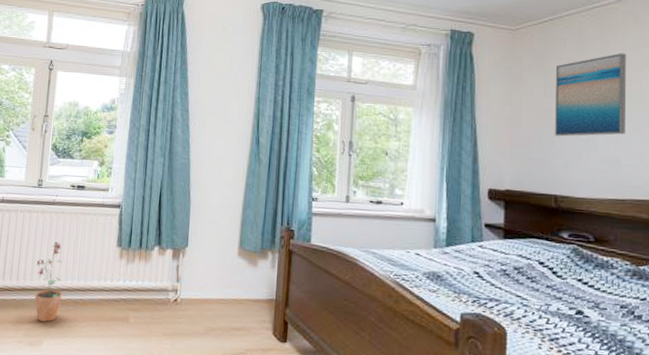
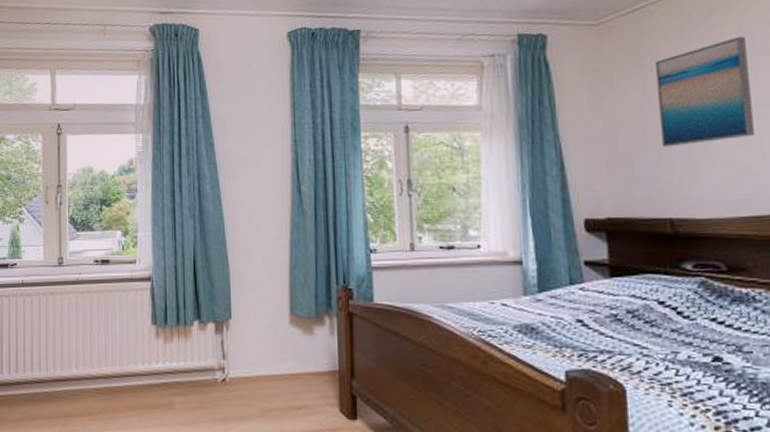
potted plant: present [34,241,63,322] -> none [66,325,97,415]

